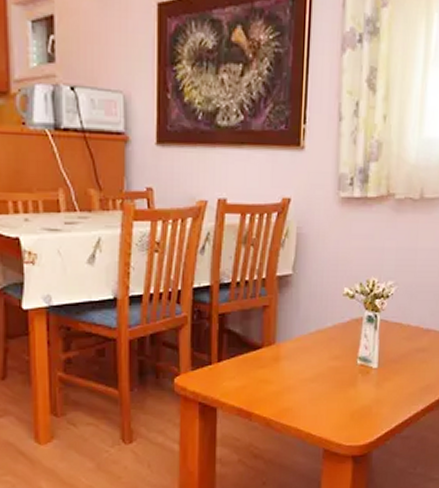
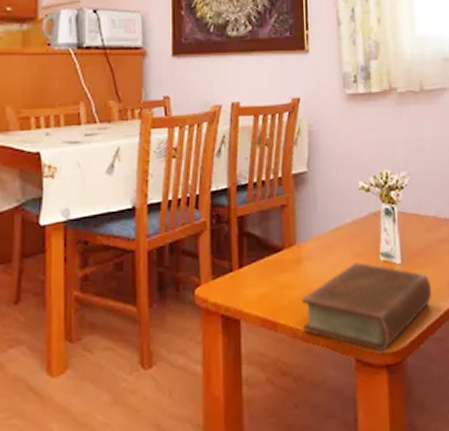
book: none [276,364,405,444] -> present [302,262,432,352]

